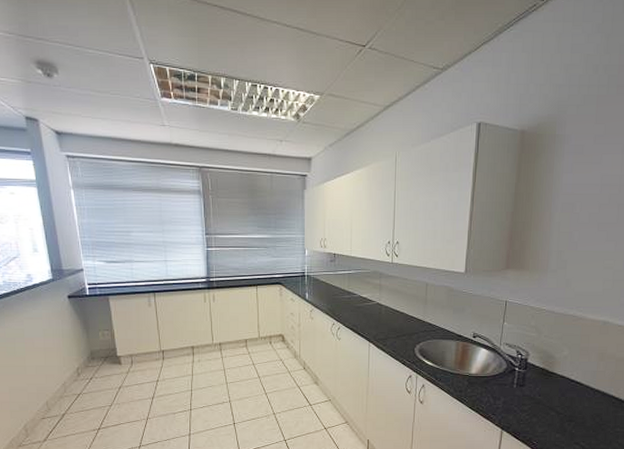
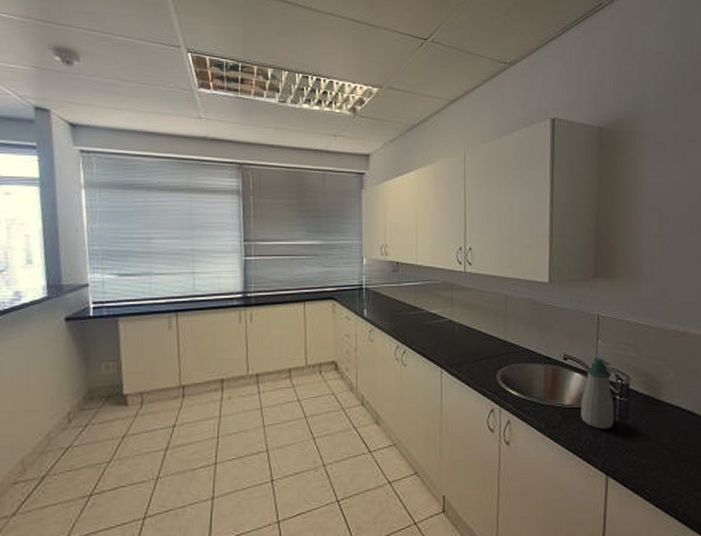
soap bottle: none [484,337,513,394] -> present [581,358,615,430]

